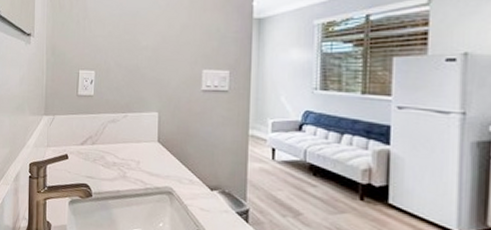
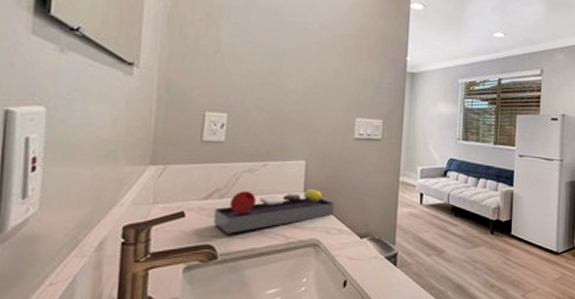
decorative tray: none [88,138,185,176] -> present [213,189,334,234]

